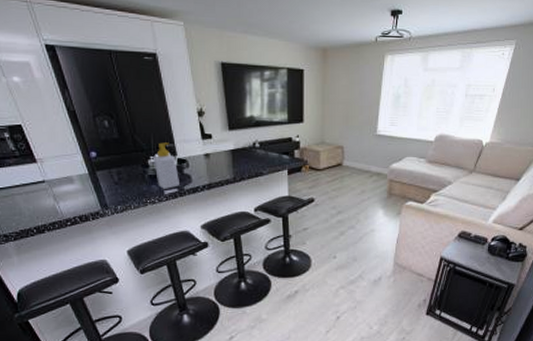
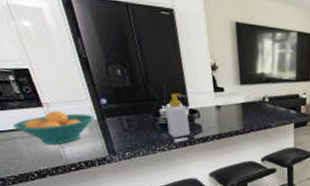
fruit bowl: none [11,165,85,200] -> present [13,110,93,144]

